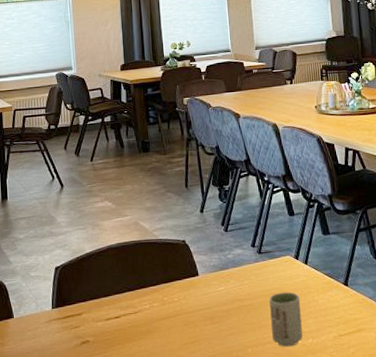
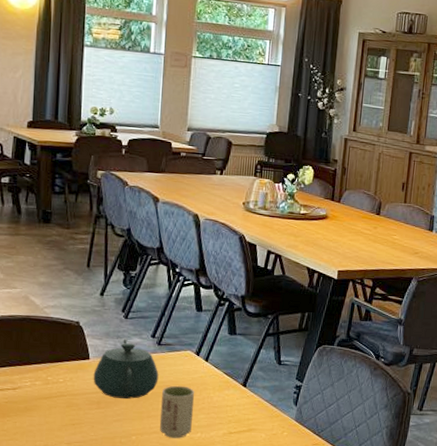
teapot: none [204,251,264,312] -> present [93,338,159,399]

